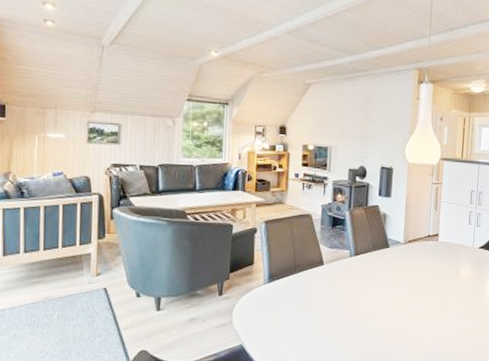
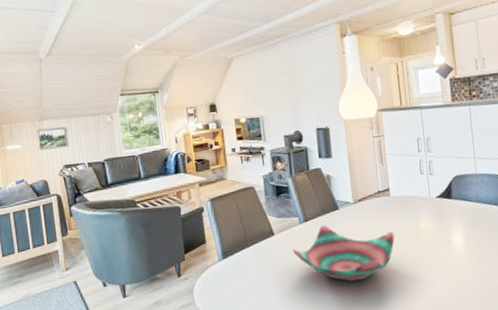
decorative bowl: none [339,261,436,318] -> present [293,225,395,282]

